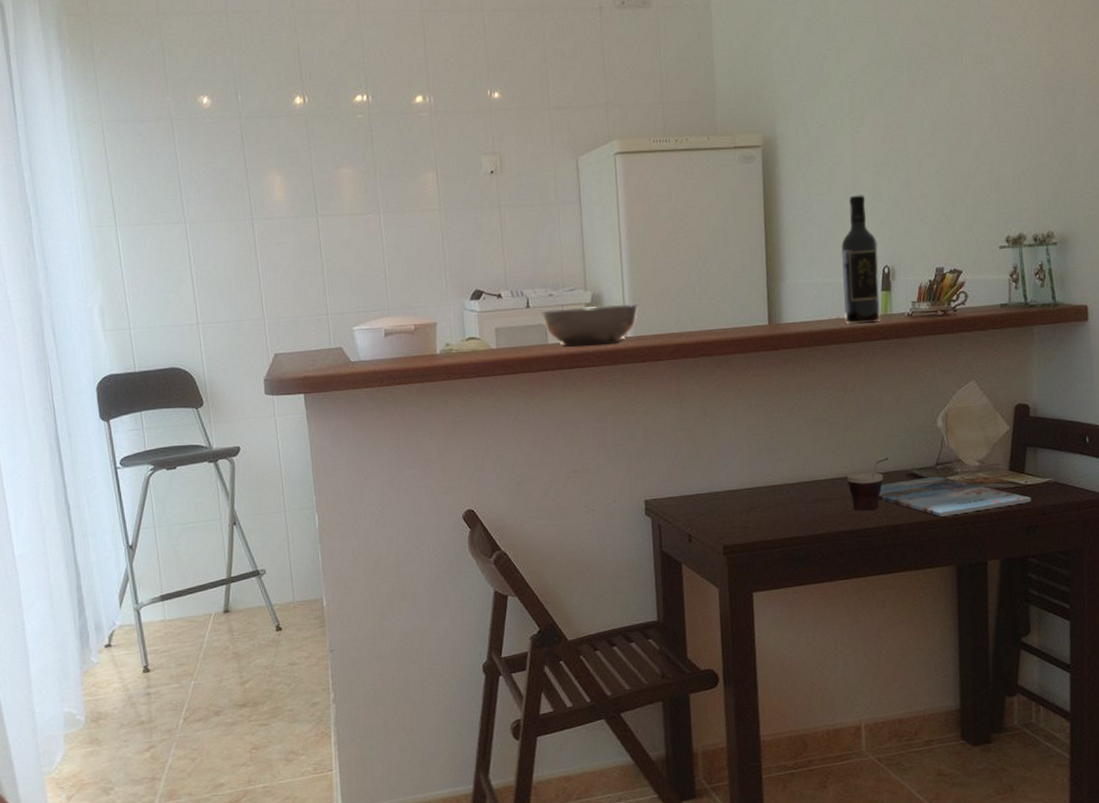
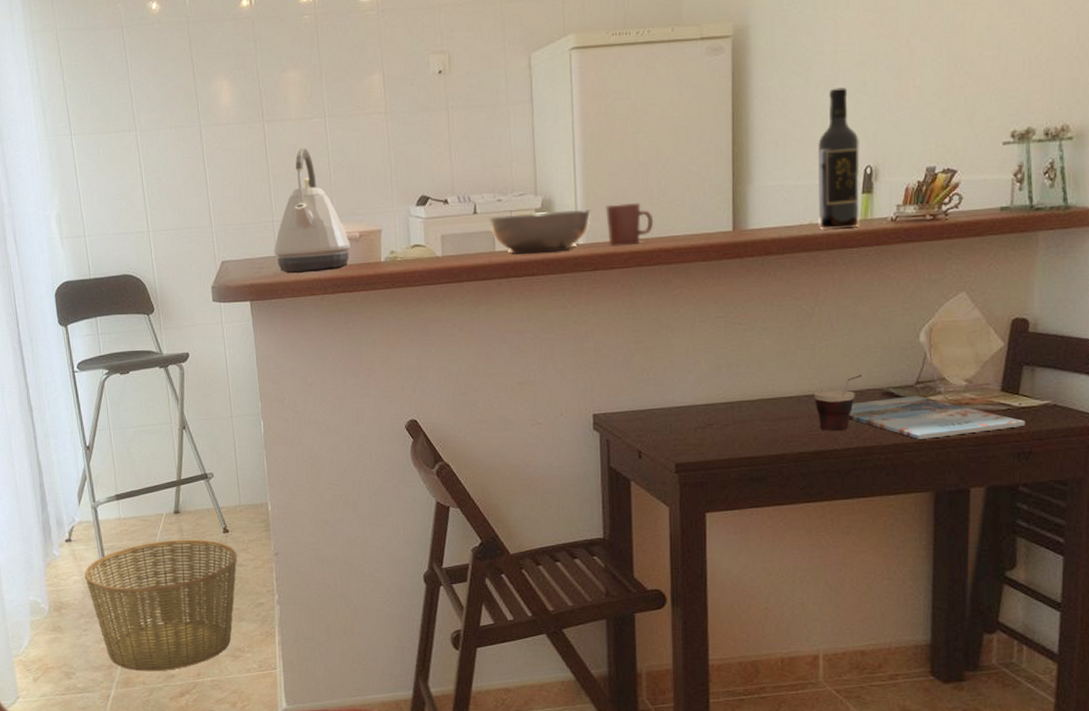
basket: none [125,638,291,782] -> present [84,539,238,671]
kettle: none [328,242,406,366] -> present [274,147,351,274]
mug: none [651,298,697,339] -> present [605,203,654,247]

